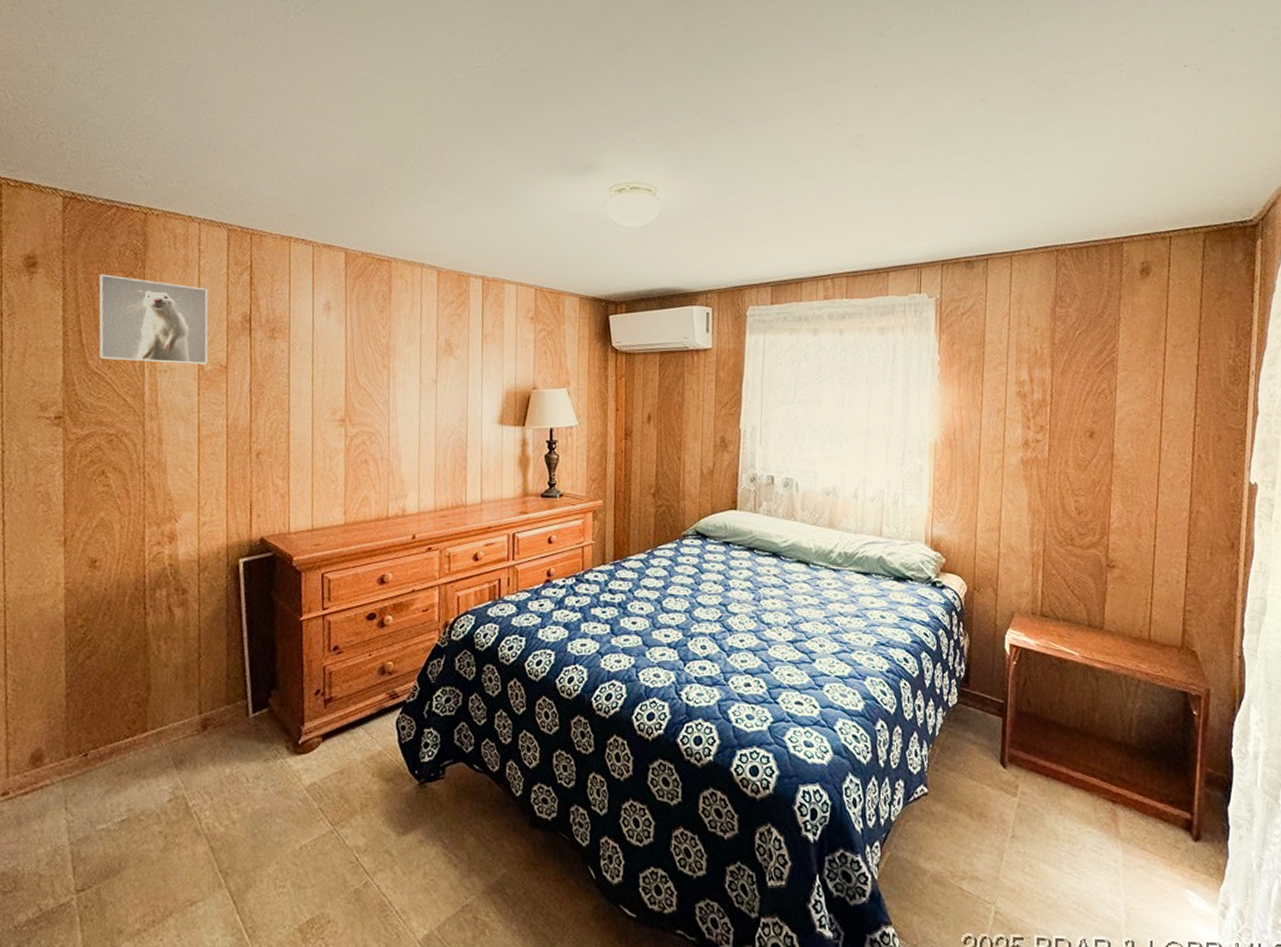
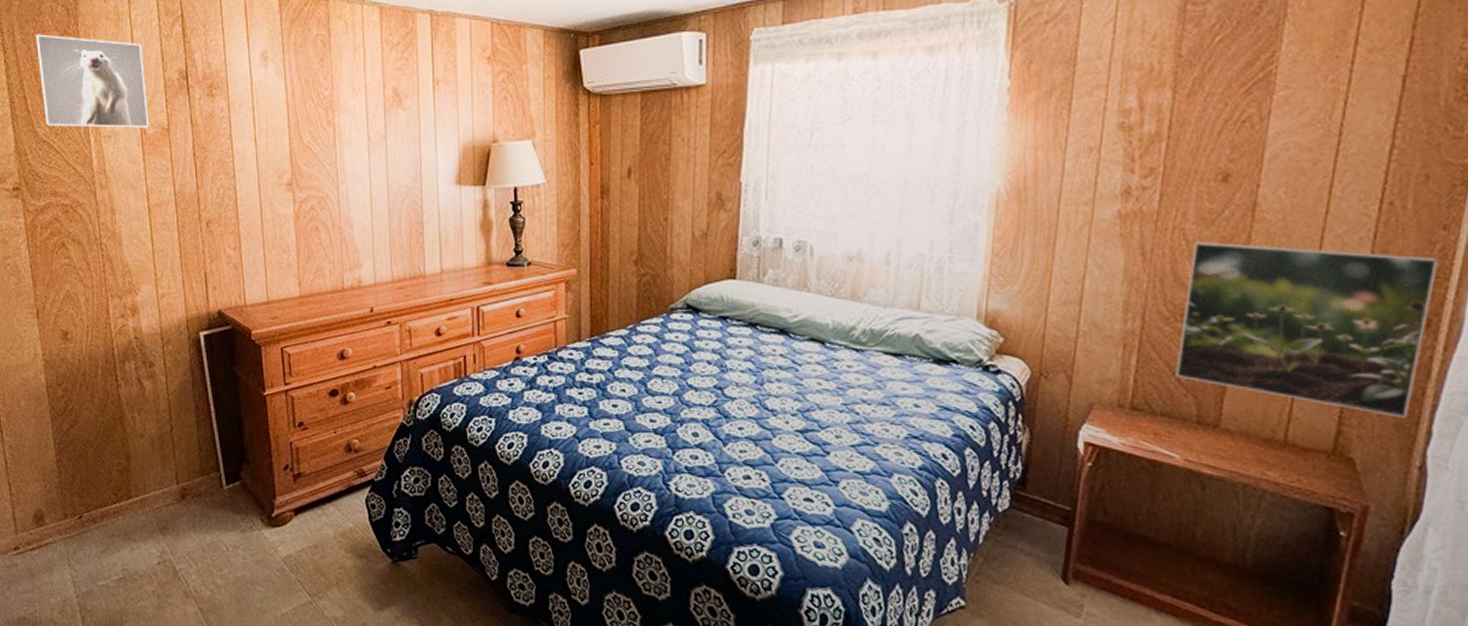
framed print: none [1070,483,1233,619] -> present [1176,242,1438,419]

